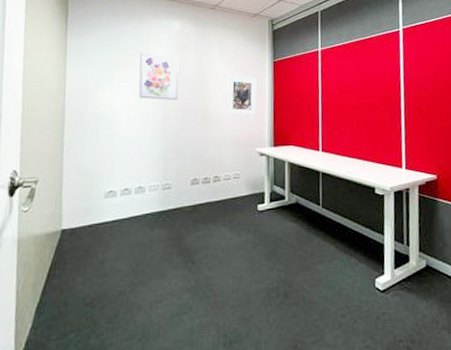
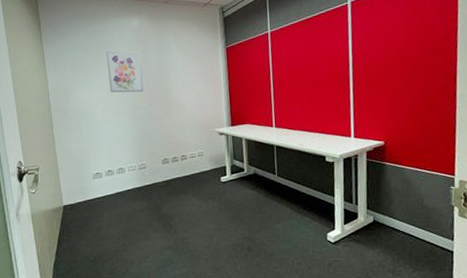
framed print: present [227,75,257,116] -> none [185,64,214,101]

